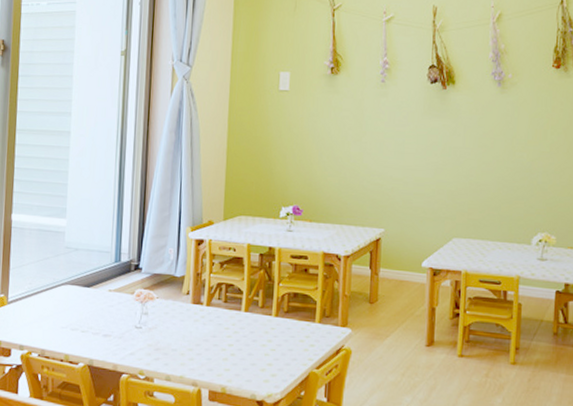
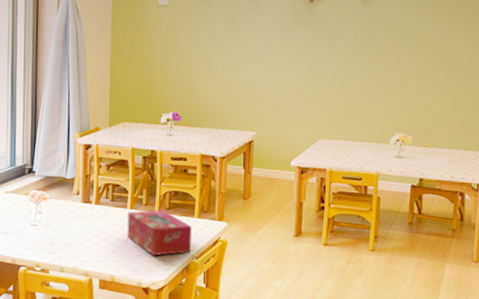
tissue box: none [240,313,312,365] -> present [127,210,192,256]

